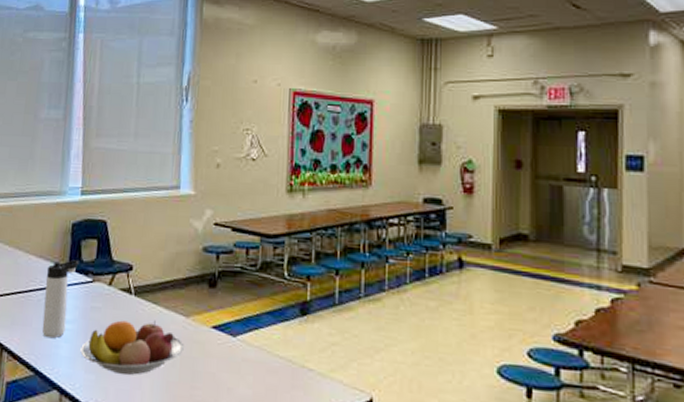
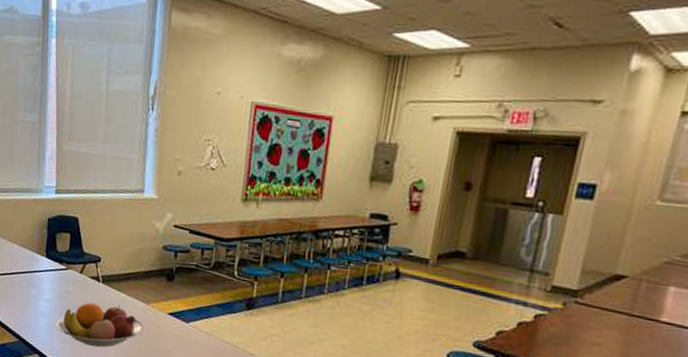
thermos bottle: present [41,260,79,339] -> none [24,249,55,314]

